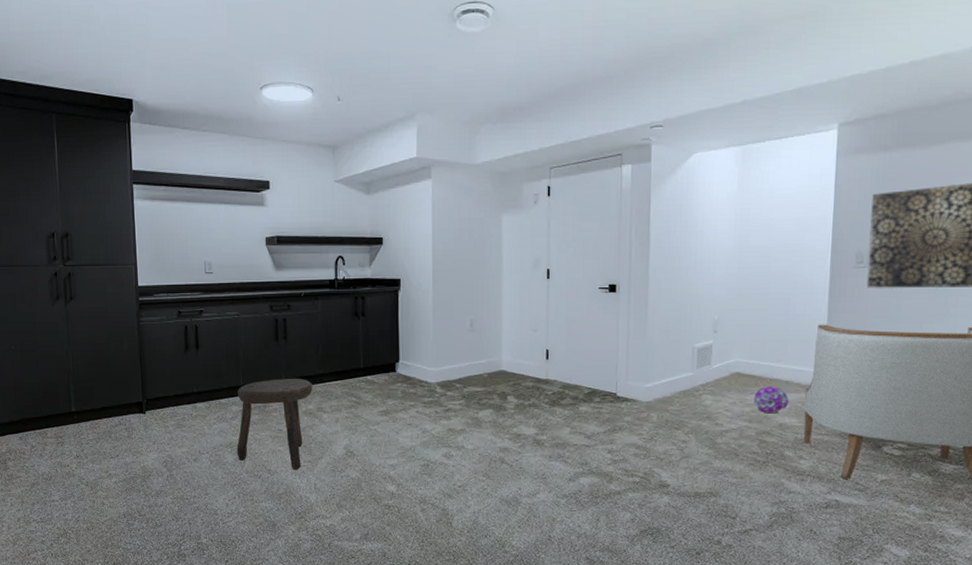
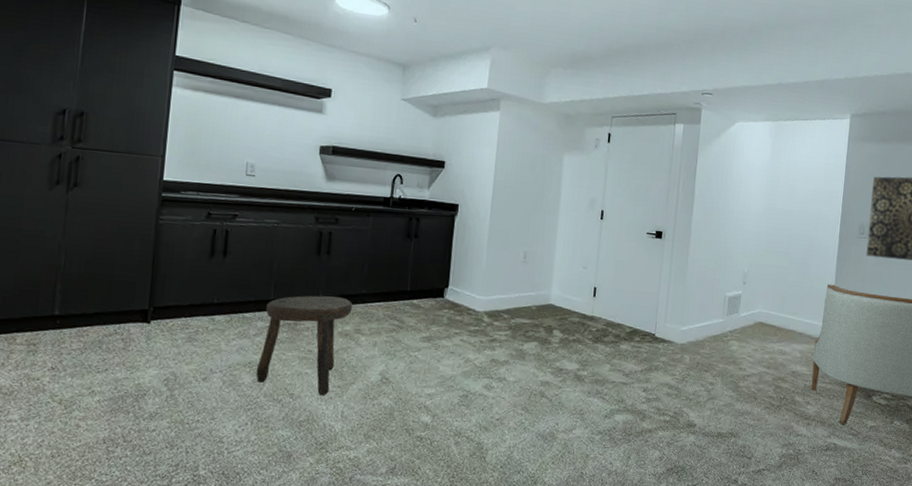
decorative ball: present [754,386,789,414] -> none [772,336,801,362]

